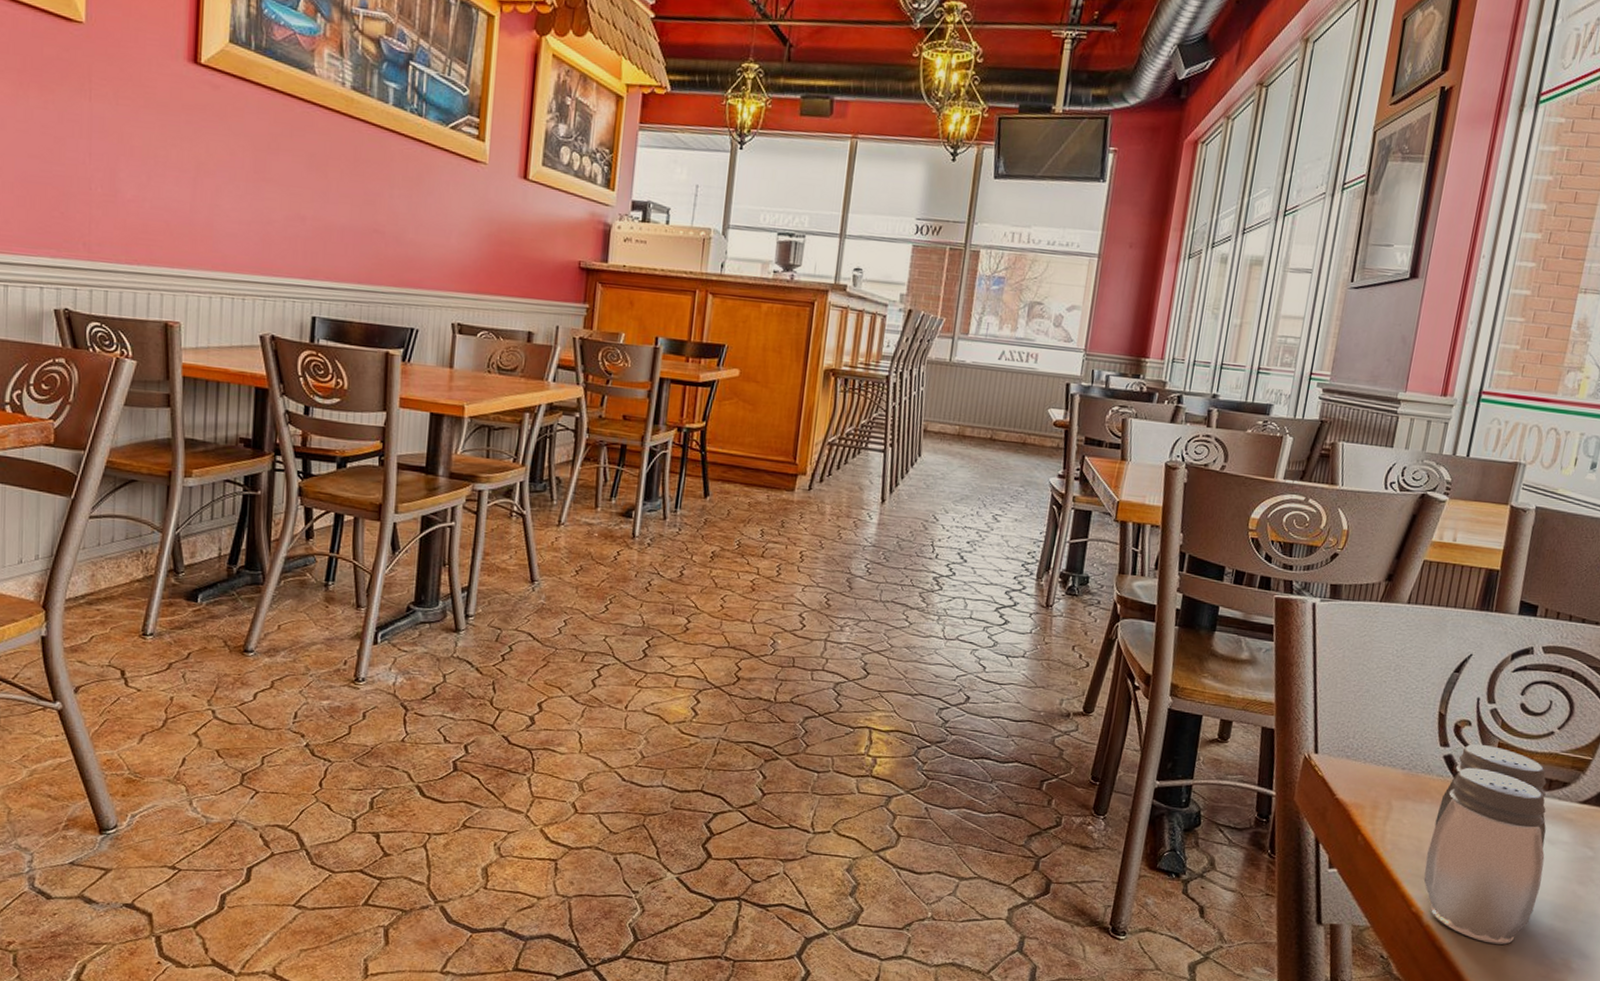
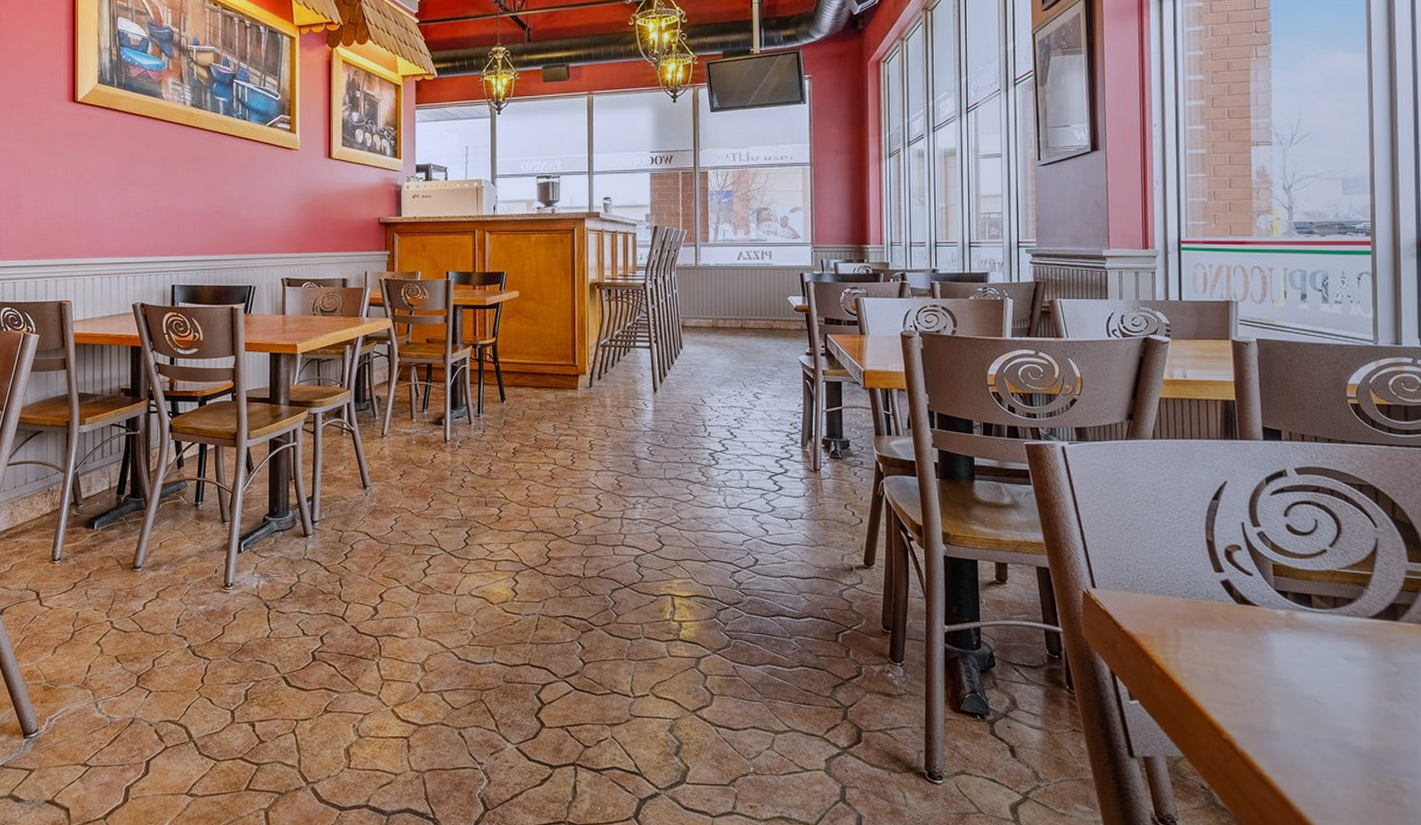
salt and pepper shaker: present [1423,744,1547,945] -> none [1226,567,1351,768]

